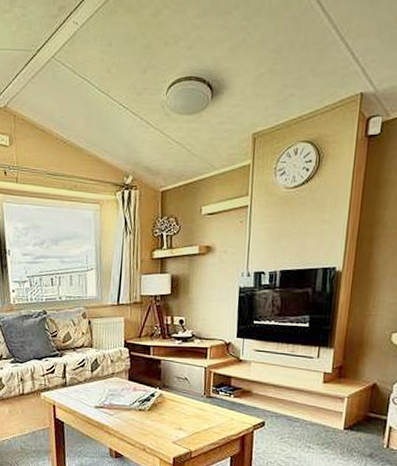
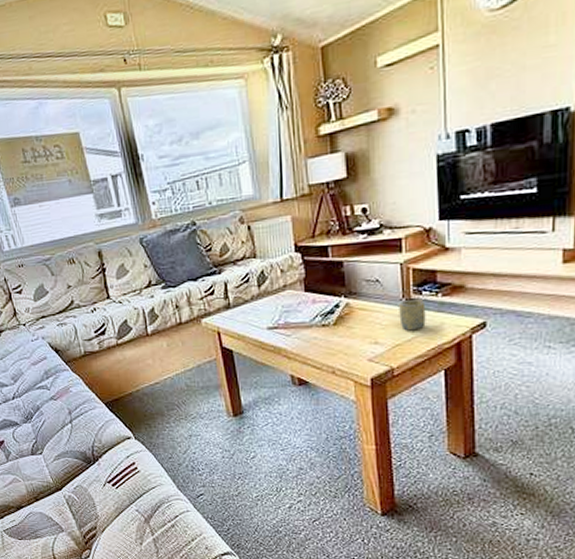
cup: none [200,396,221,422] -> present [399,298,426,331]

